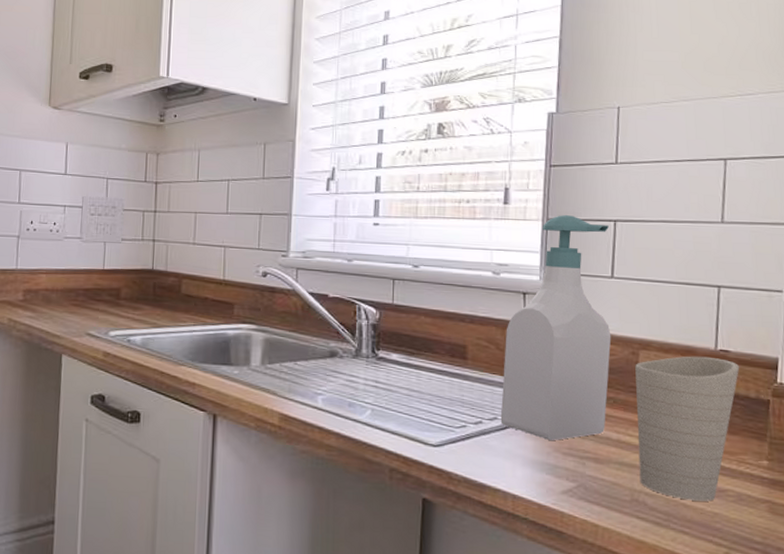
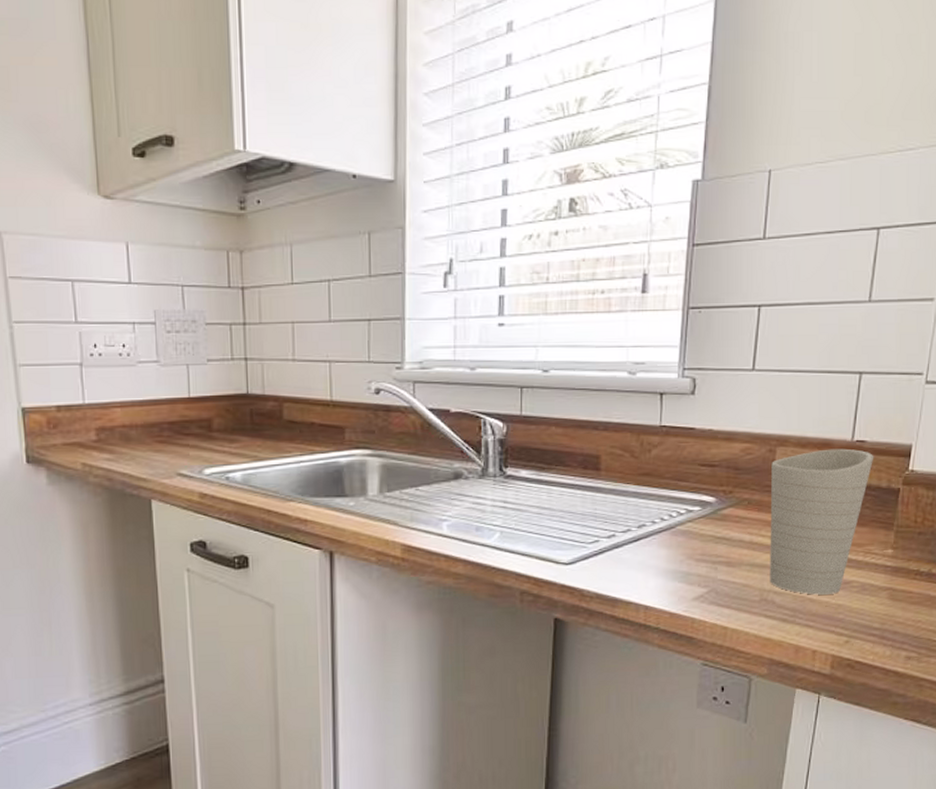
soap bottle: present [500,215,612,441] -> none [634,302,752,549]

